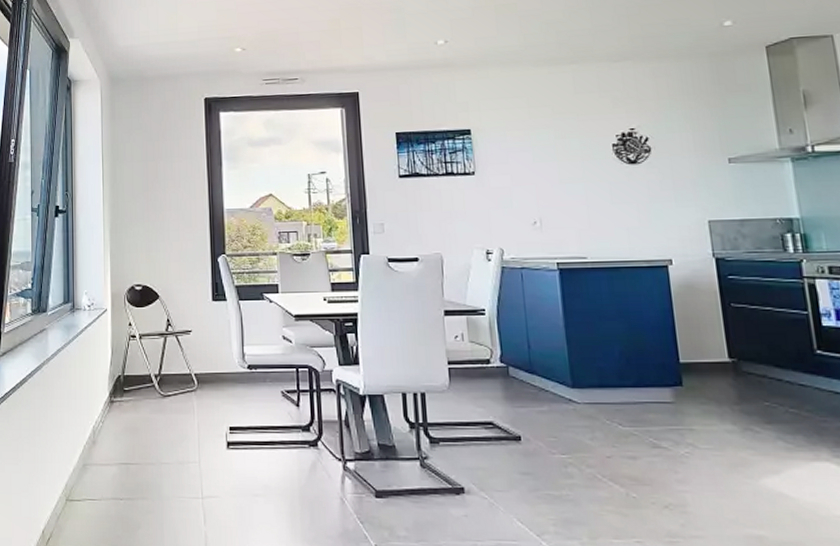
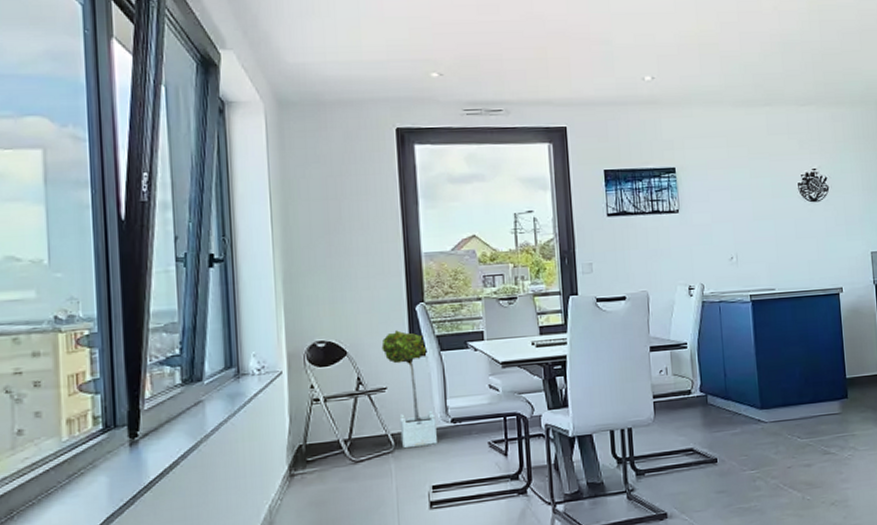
potted tree: none [188,279,235,388] -> present [381,330,437,448]

